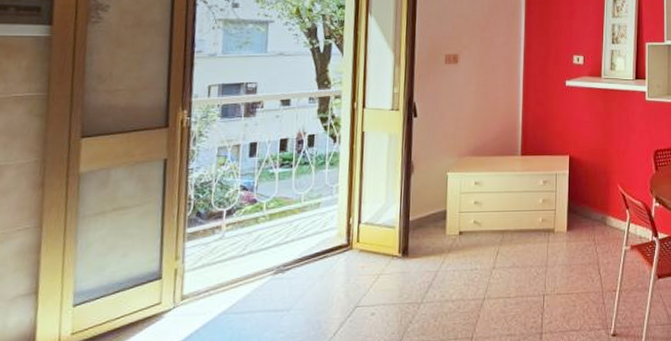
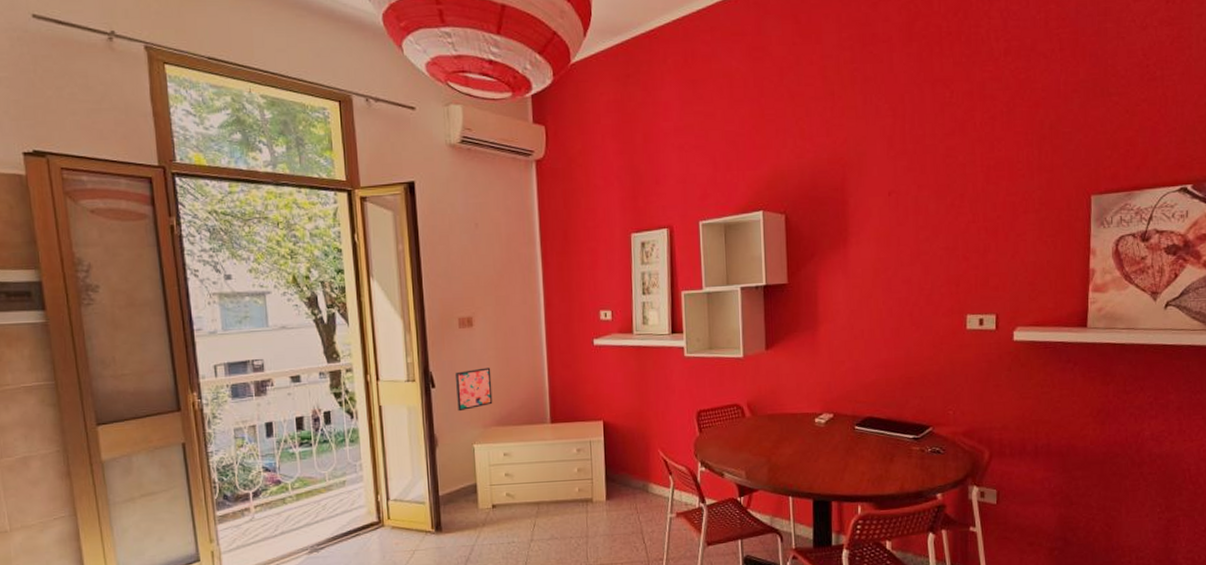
wall art: none [436,101,471,141] -> present [454,367,493,412]

